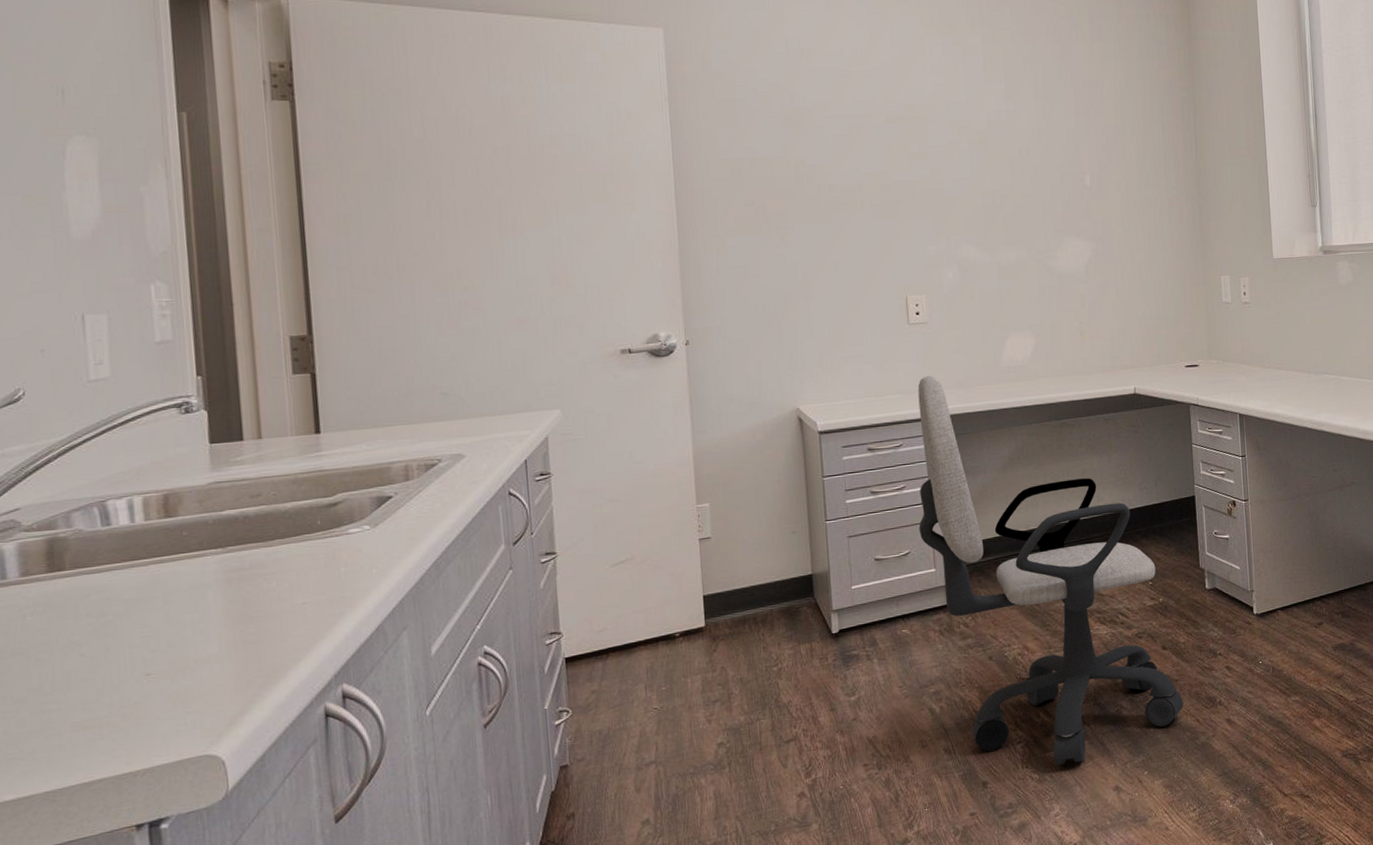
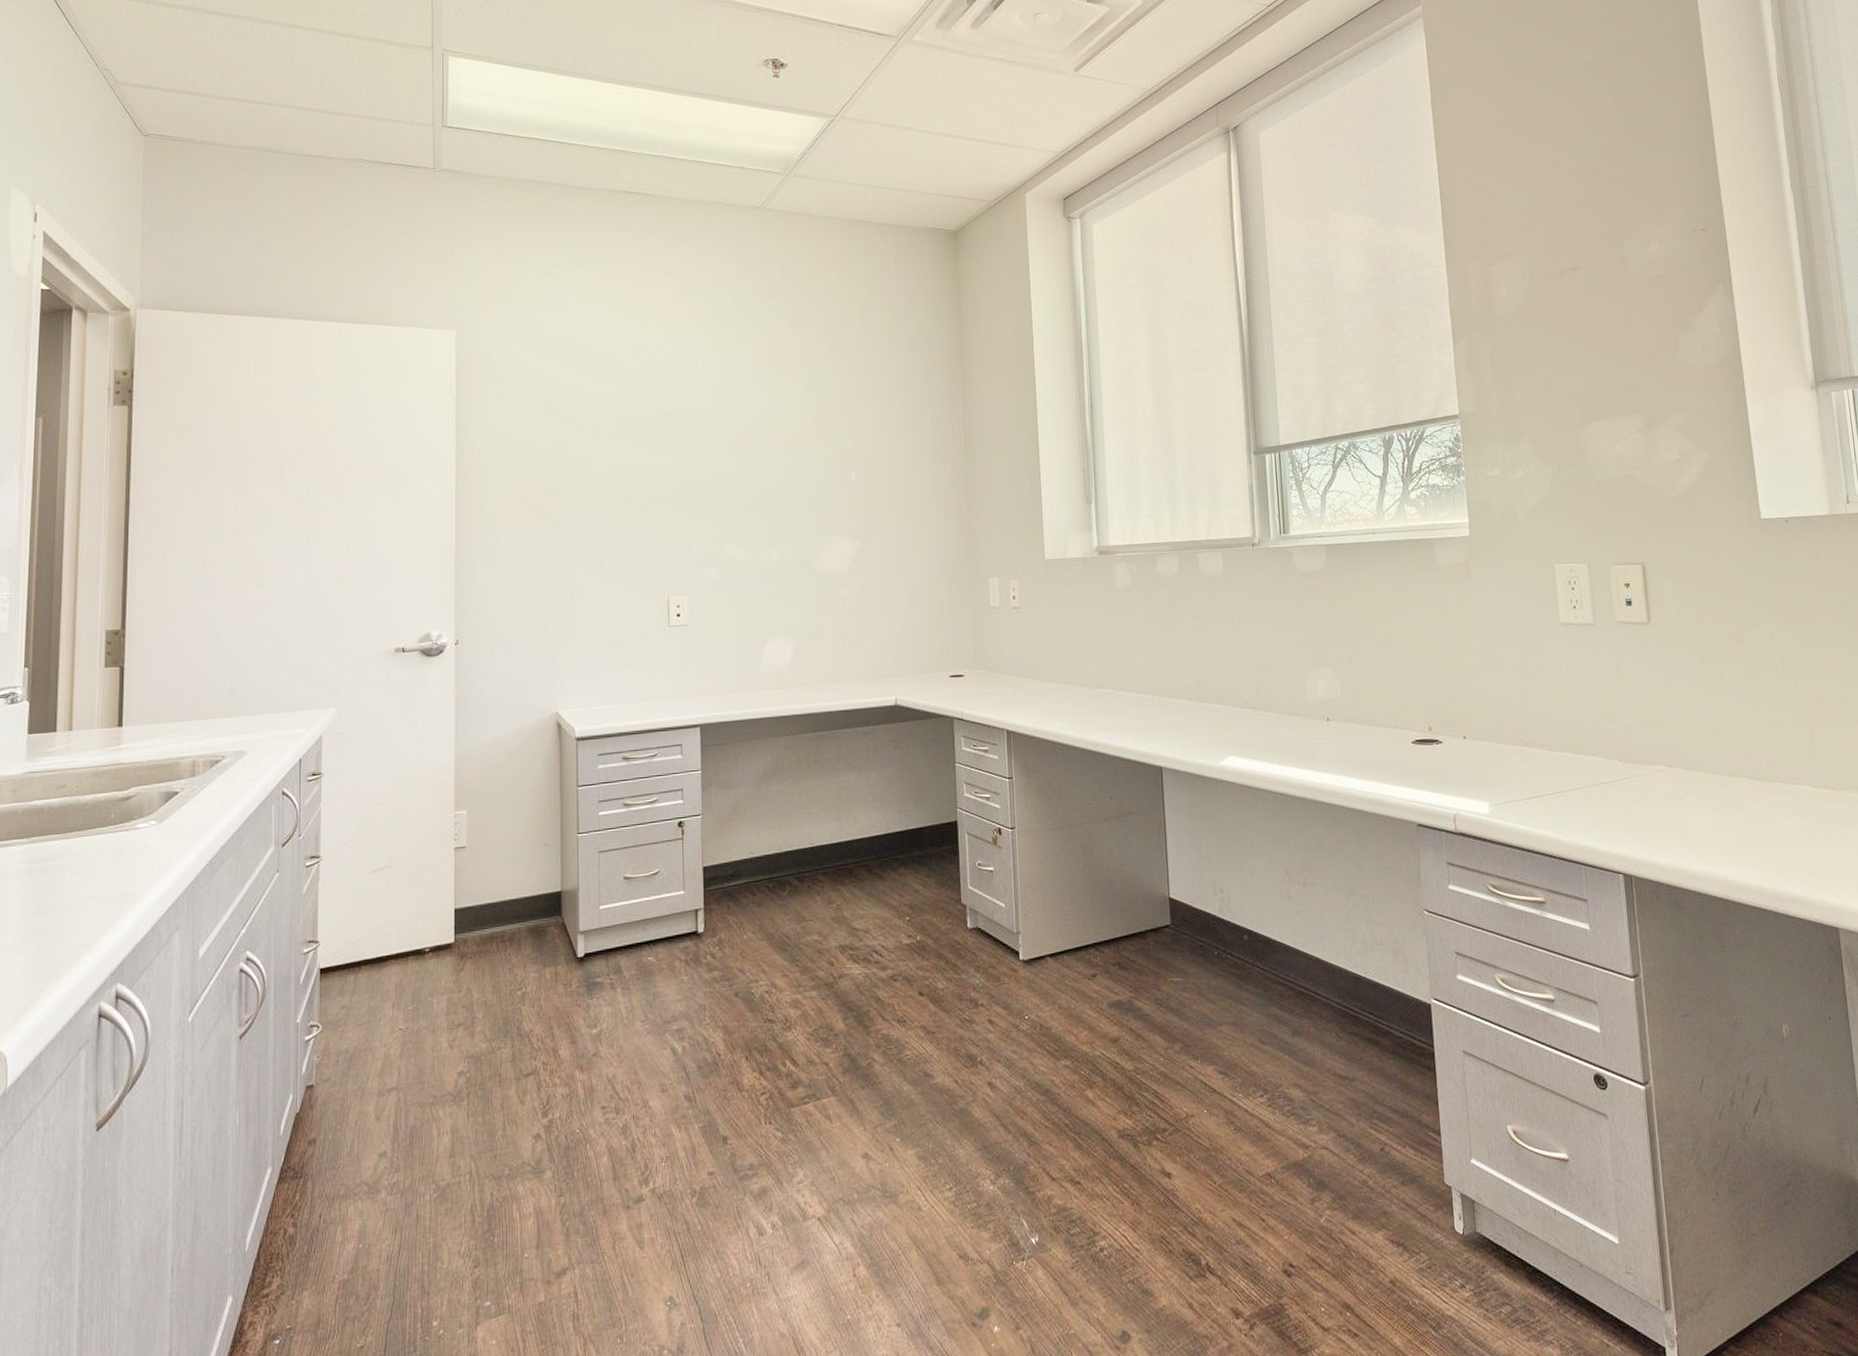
office chair: present [917,375,1184,765] -> none [669,681,941,1123]

